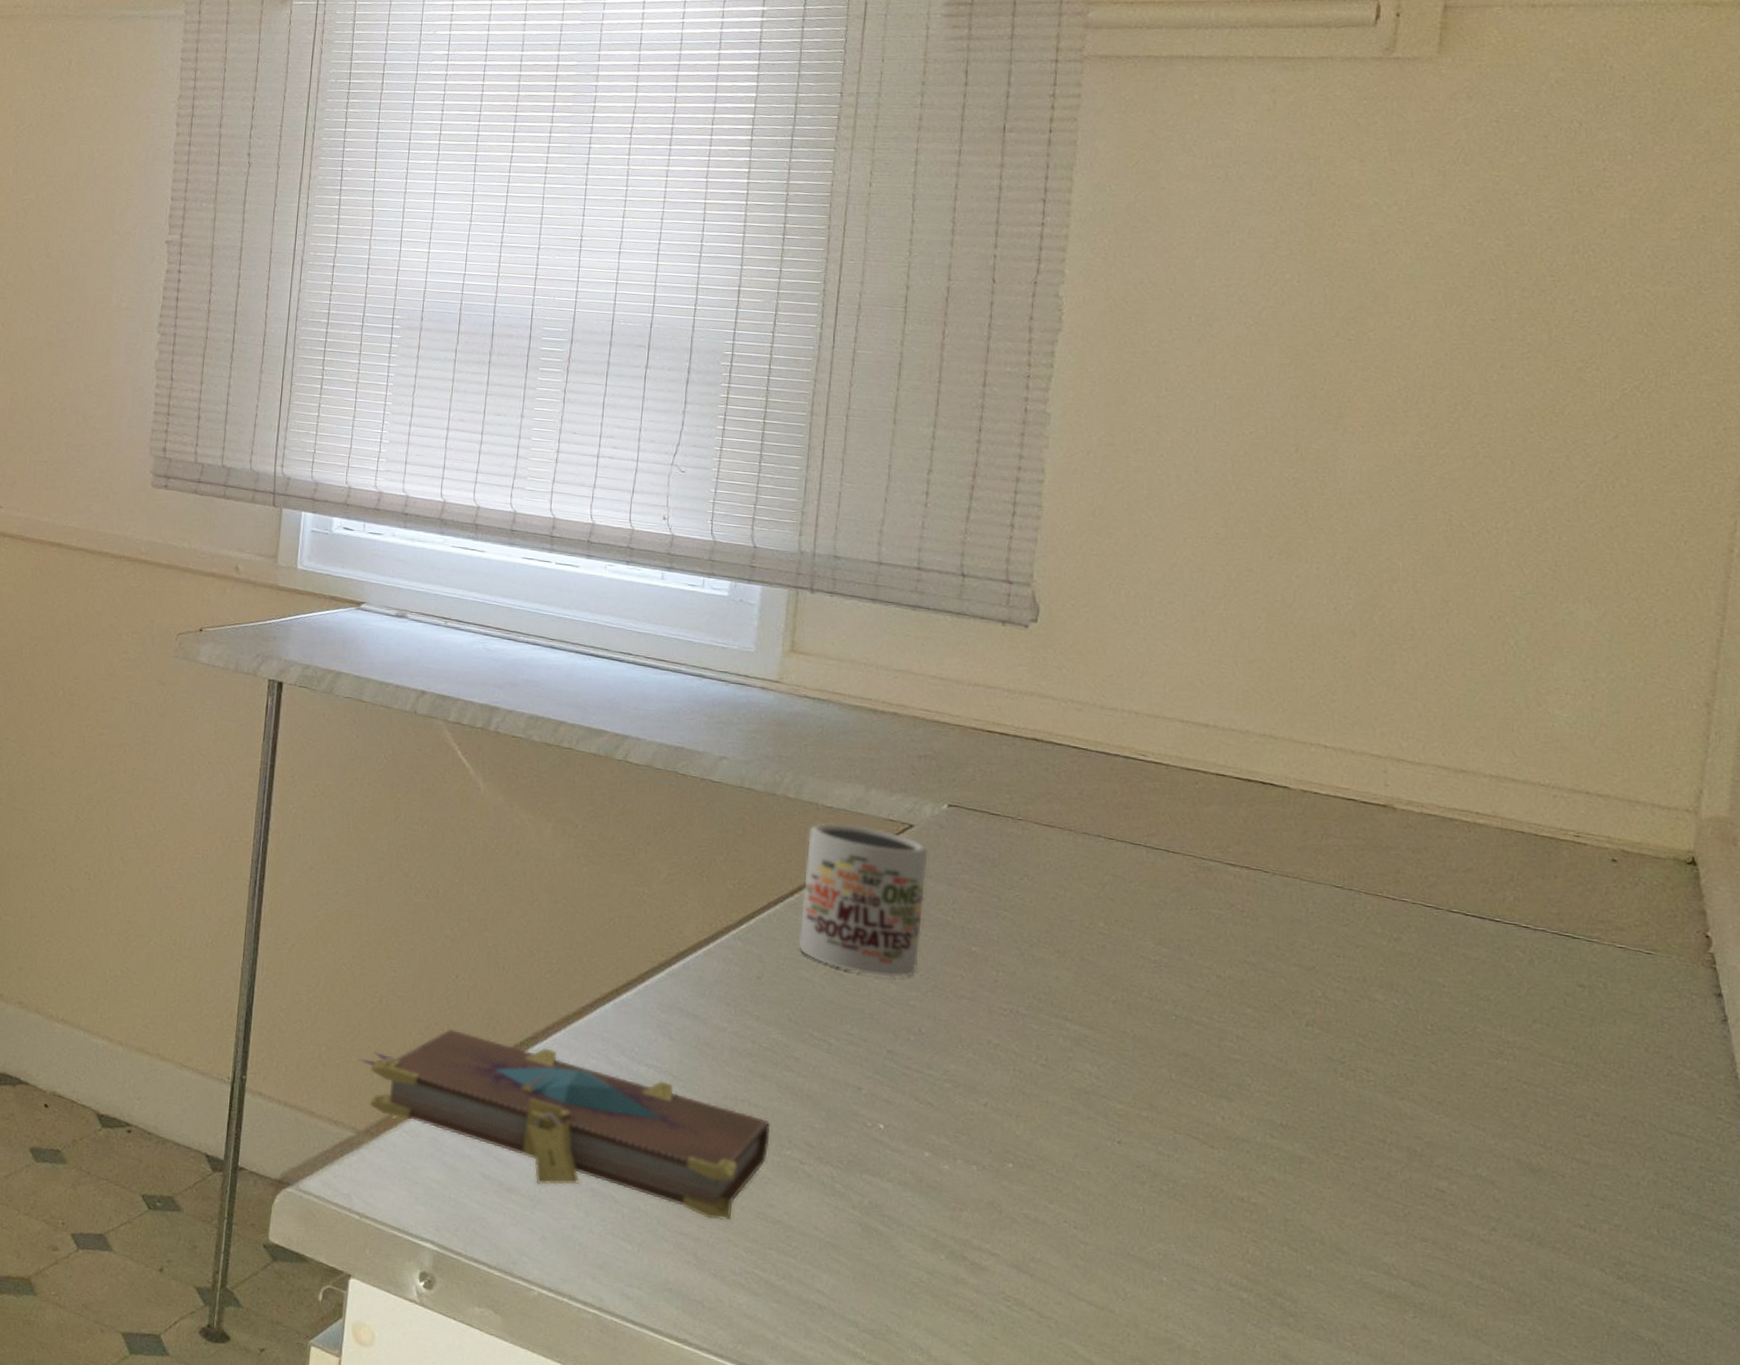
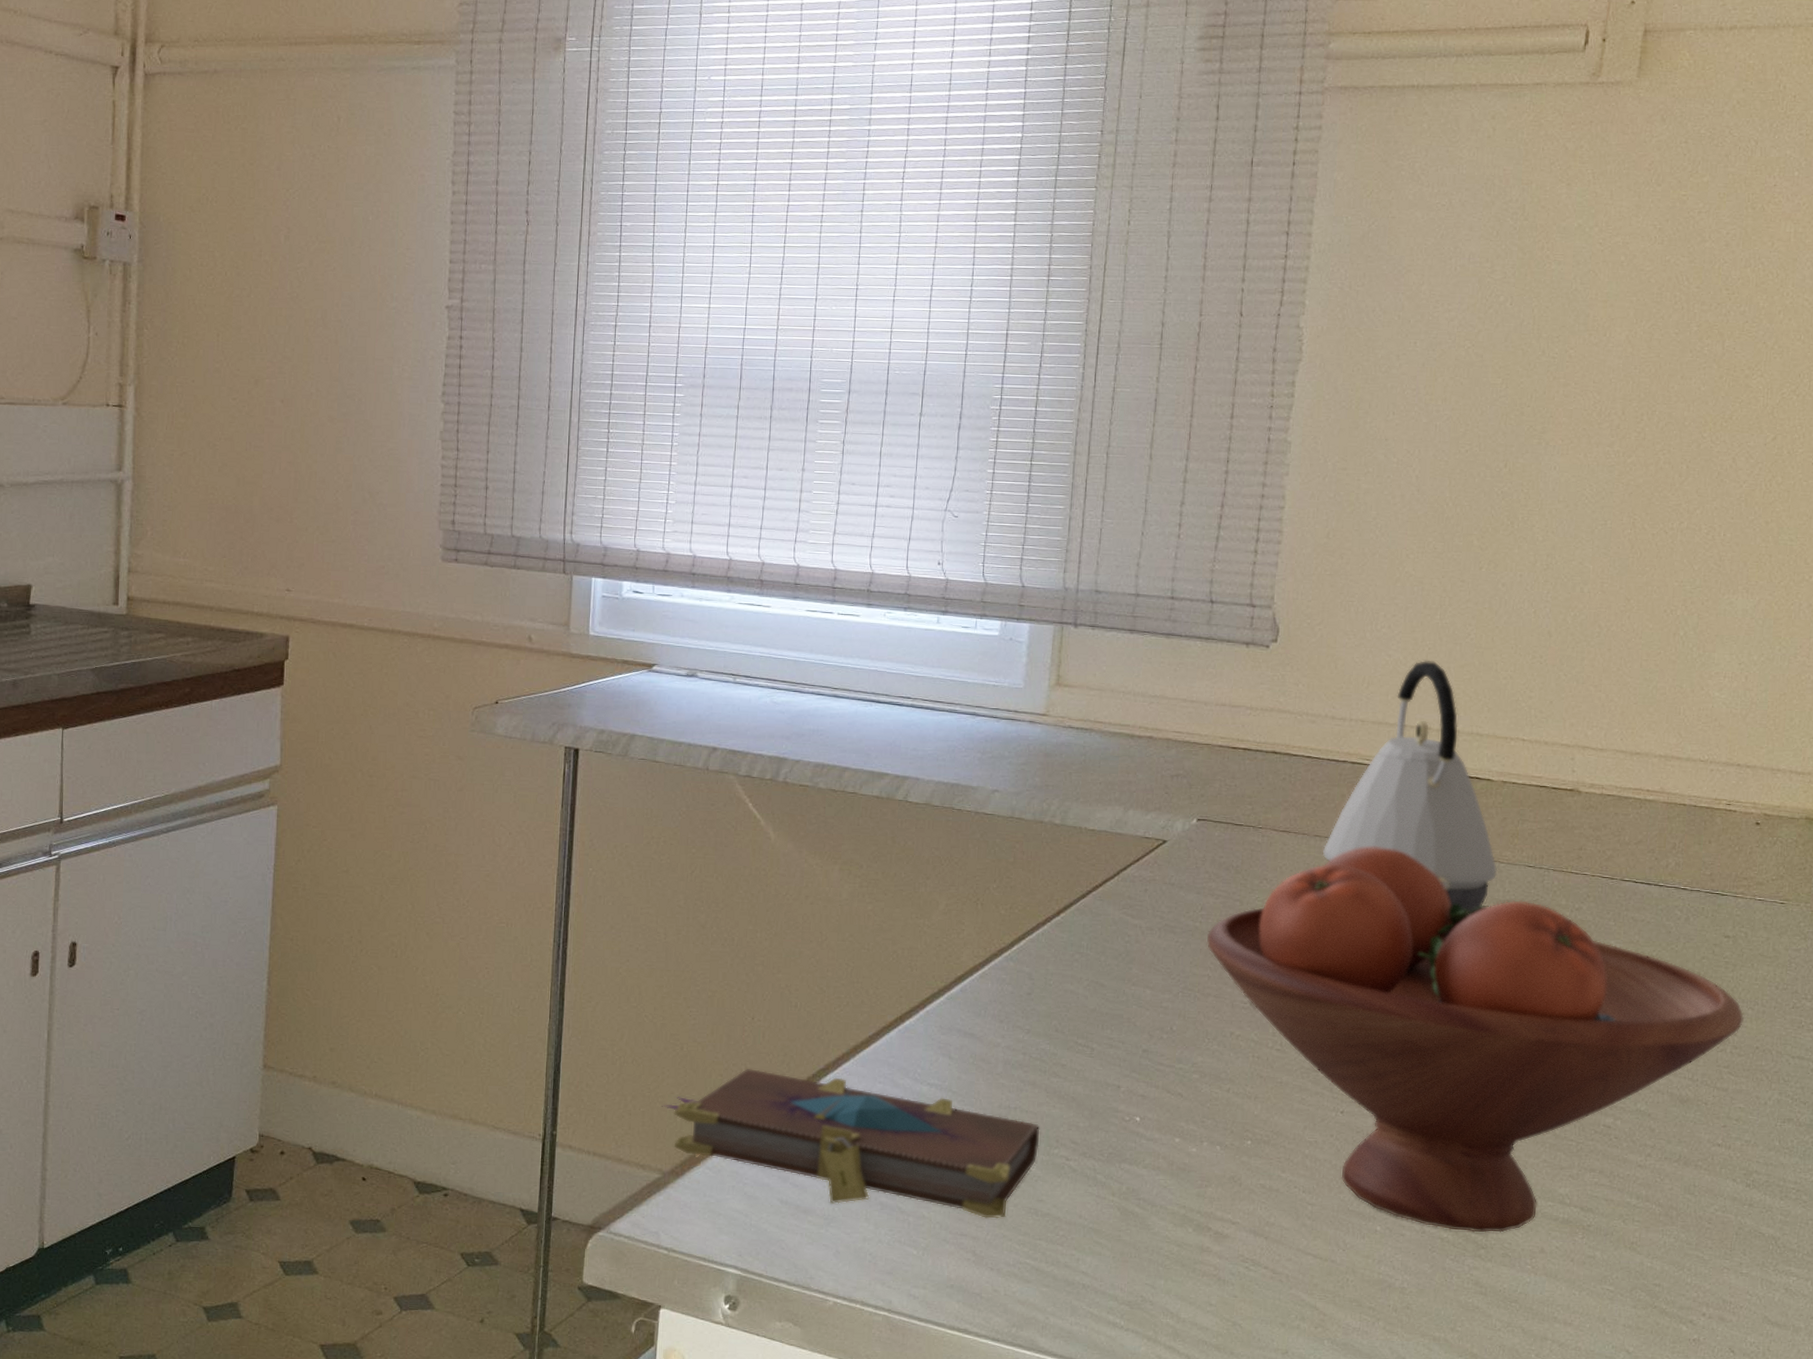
mug: present [798,822,928,978] -> none [1064,844,1180,982]
fruit bowl: none [959,849,1606,1300] -> present [1206,846,1744,1233]
kettle: none [1092,652,1298,934] -> present [1322,660,1497,914]

